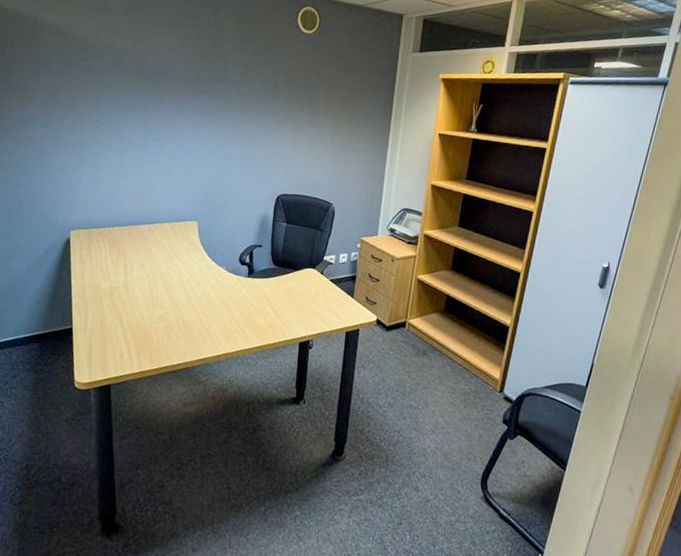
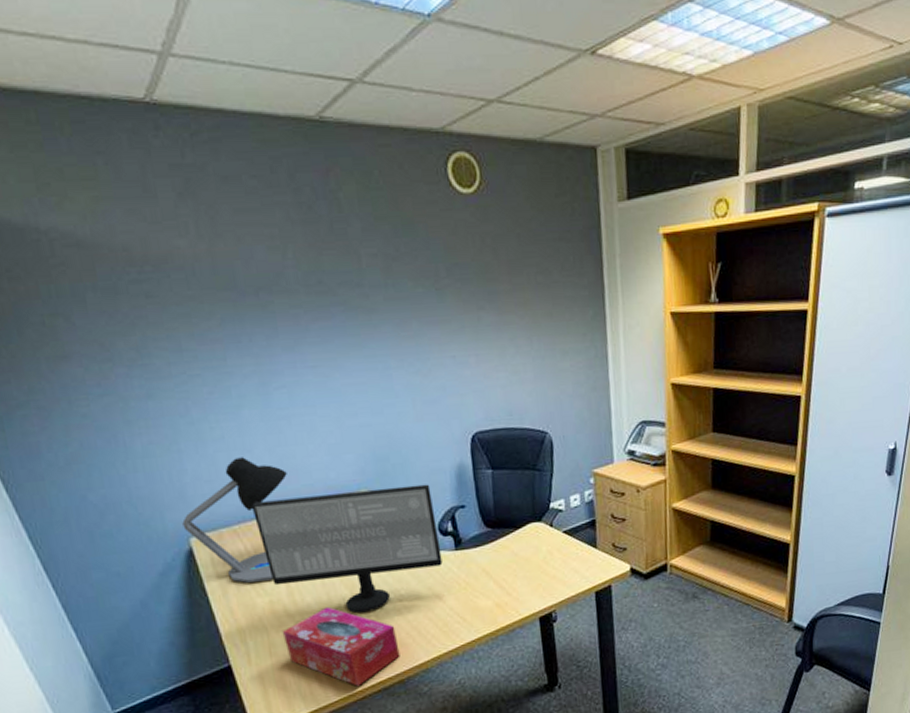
desk lamp: none [68,182,145,272] -> present [182,457,287,583]
tissue box: none [113,299,192,365] -> present [282,606,400,687]
computer monitor: none [115,214,240,310] -> present [251,484,443,614]

